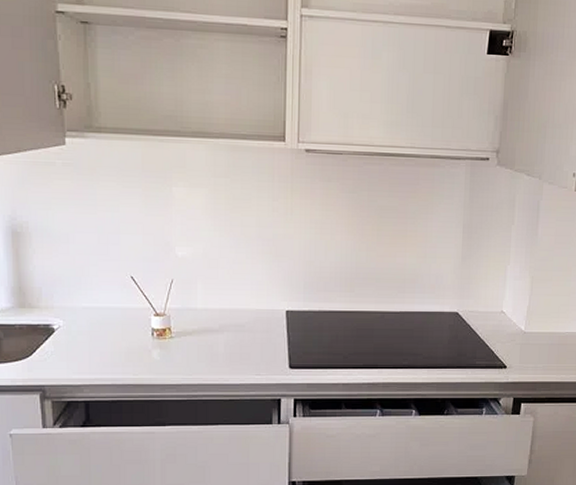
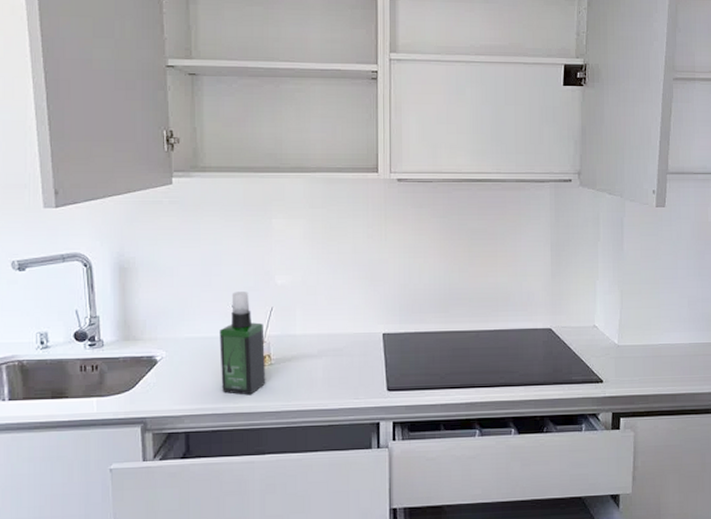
spray bottle: none [118,262,166,367] -> present [219,291,266,395]

